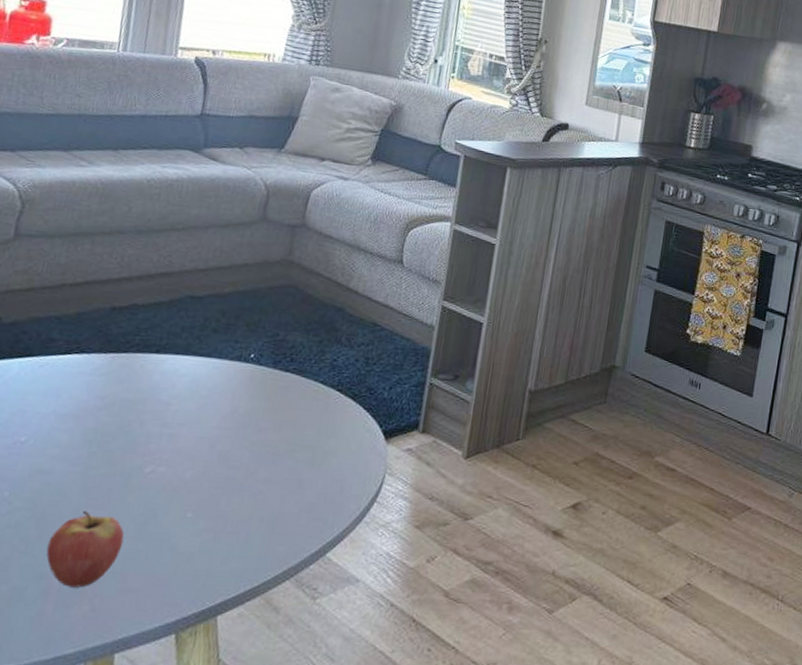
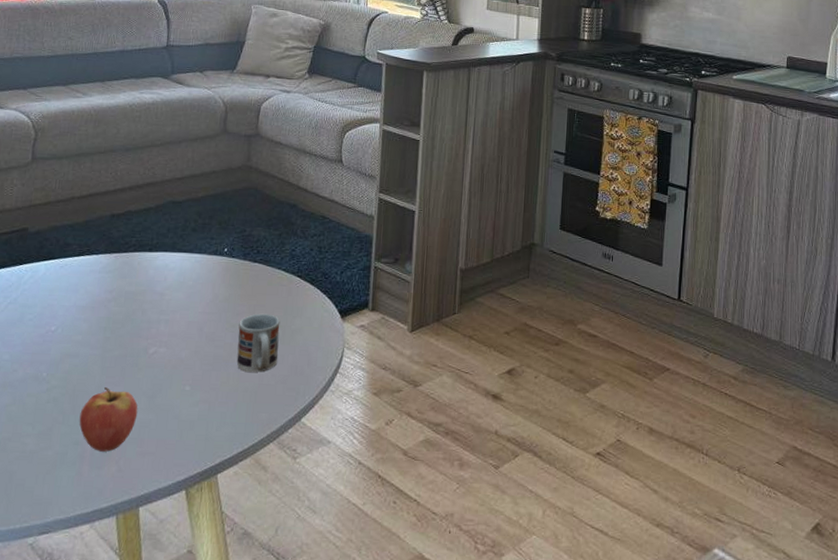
cup: none [253,431,312,499] -> present [236,313,281,372]

